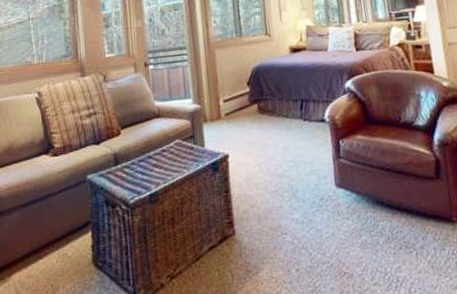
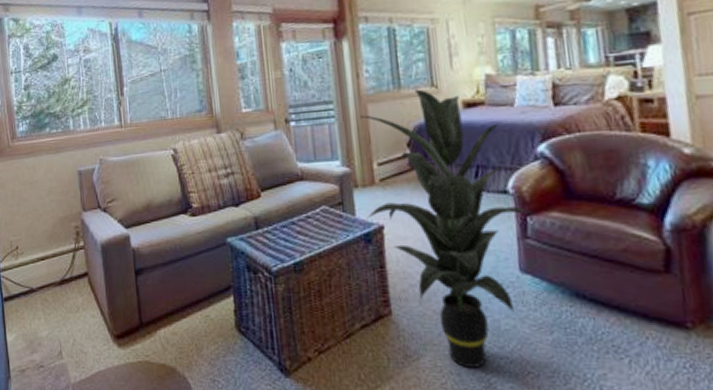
indoor plant: none [209,37,346,275] -> present [360,89,536,368]

